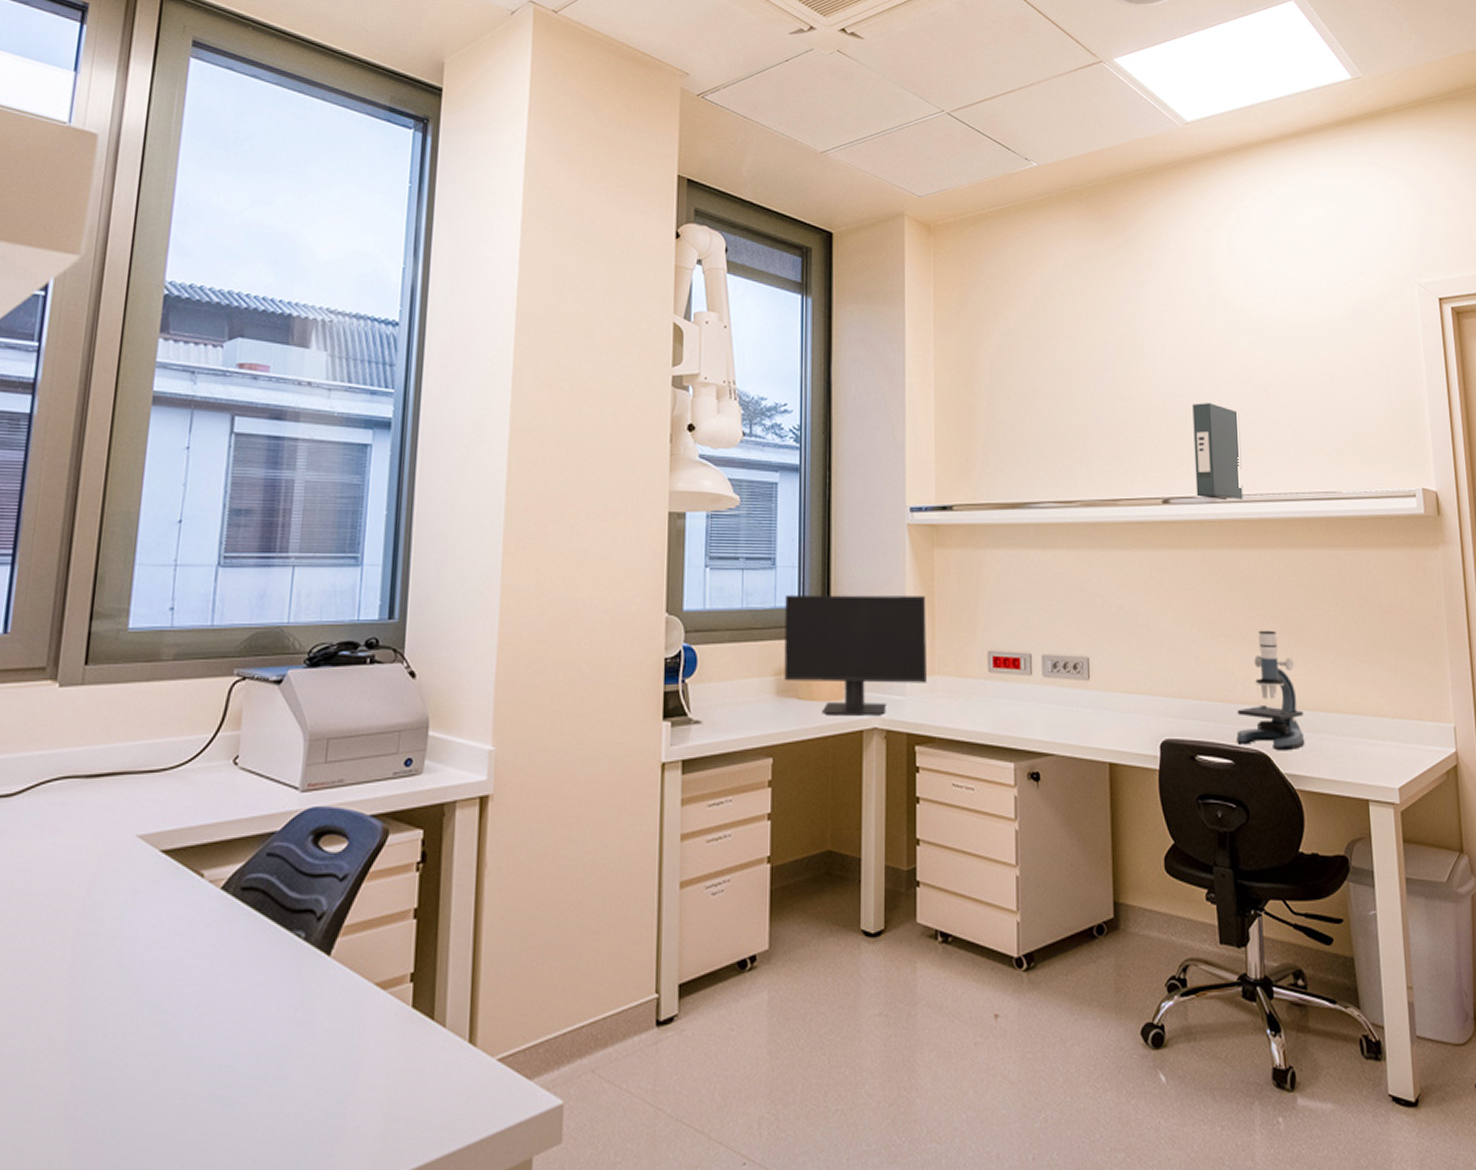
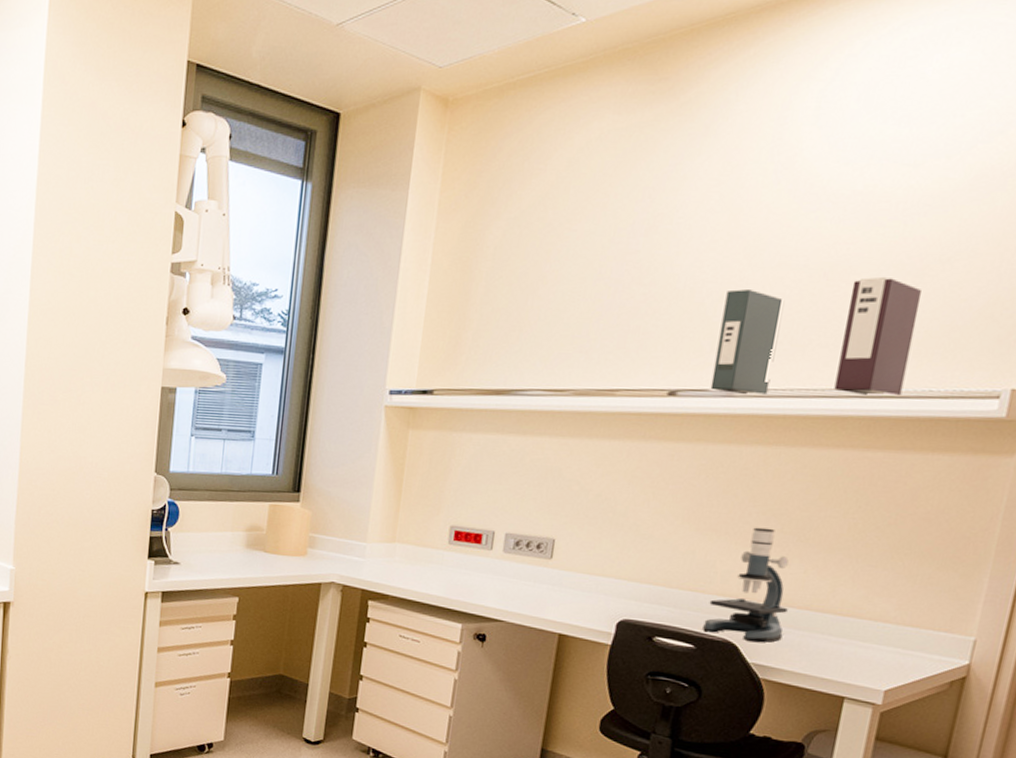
computer monitor: present [784,594,927,716] -> none [254,463,395,573]
binder: none [1287,391,1345,497] -> present [834,276,923,395]

